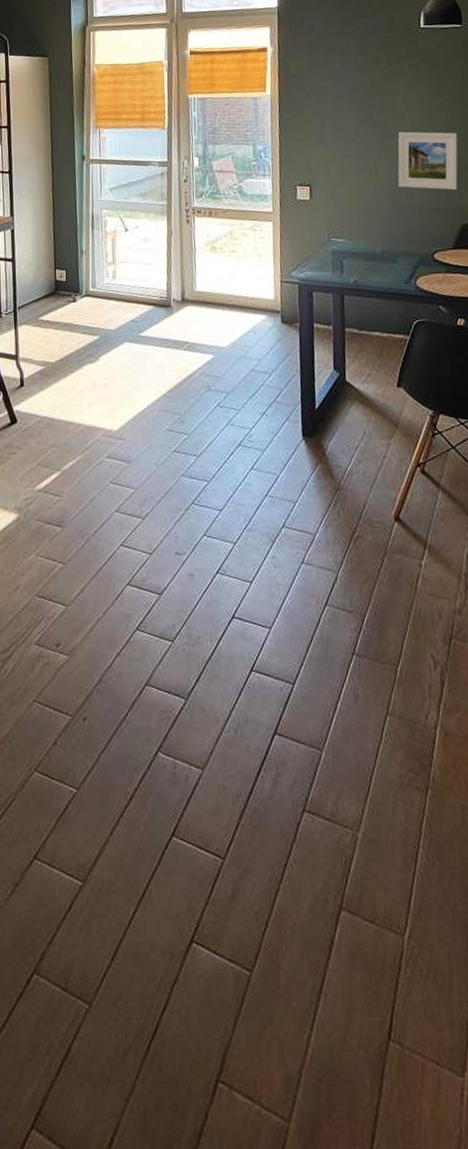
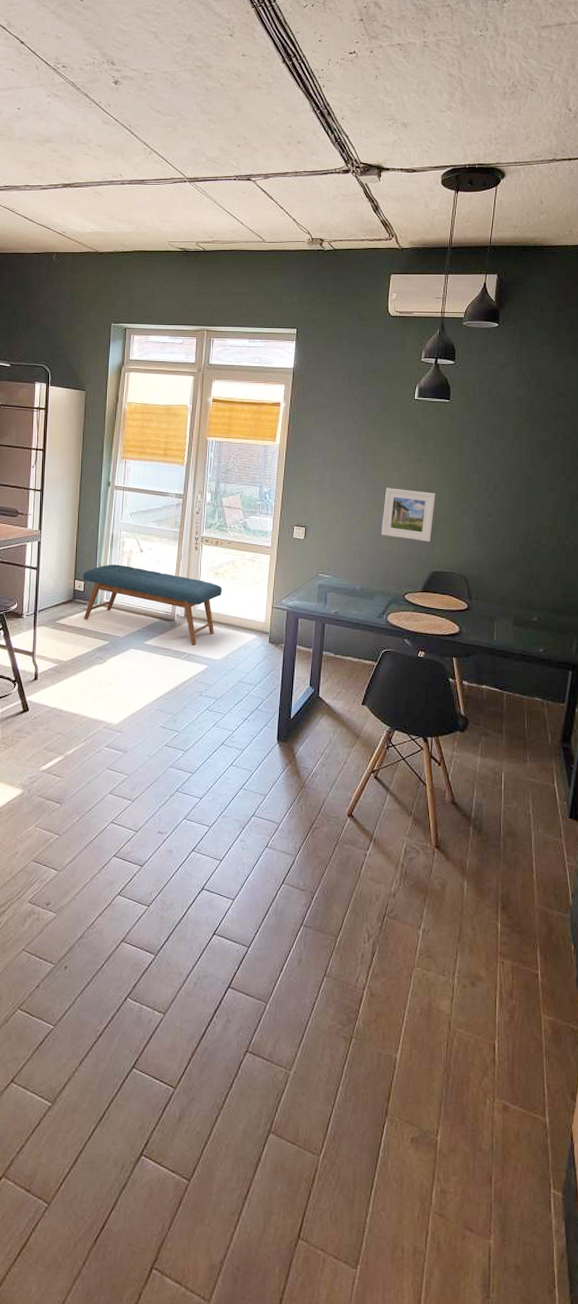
bench: none [64,247,222,332] -> present [83,564,222,645]

